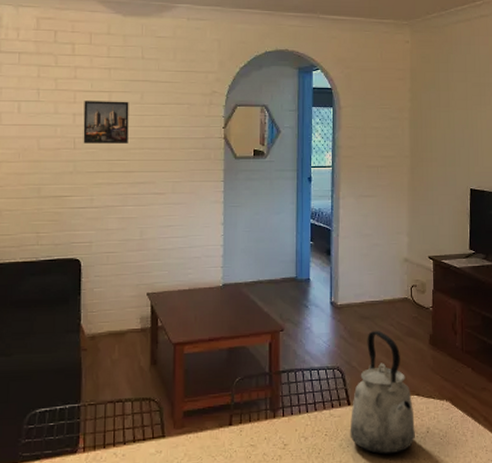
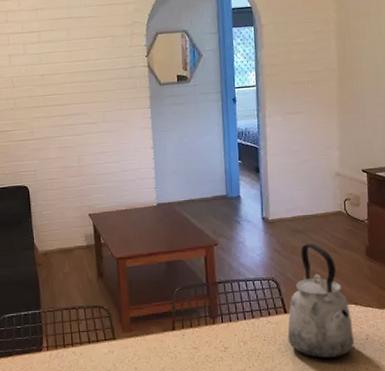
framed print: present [83,101,129,143] -> none [17,39,60,82]

